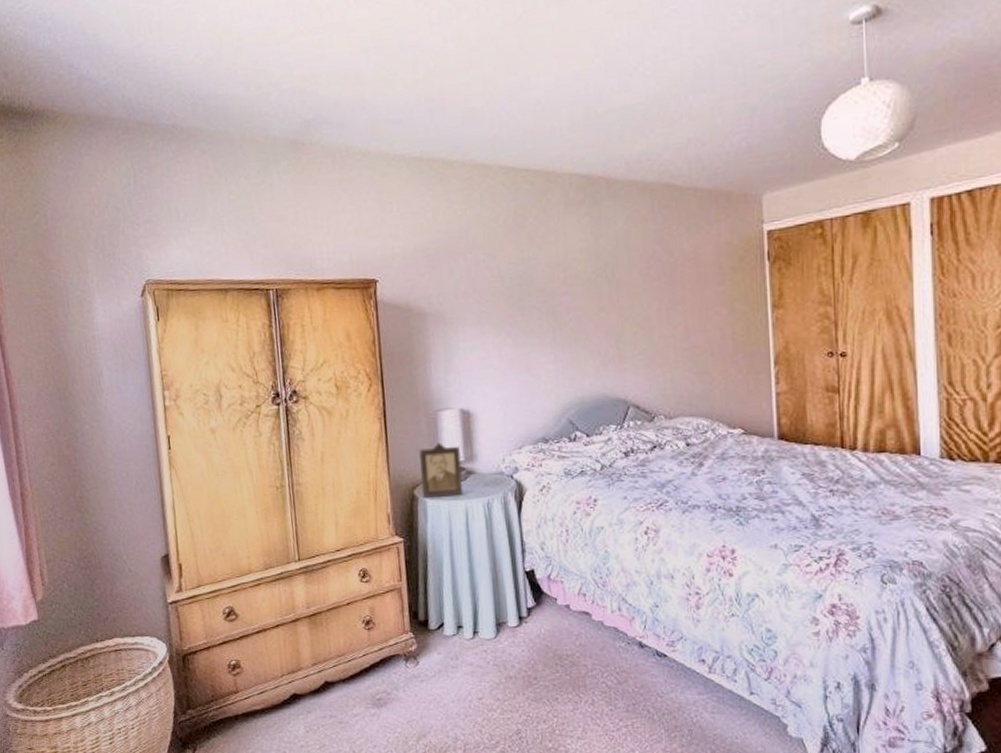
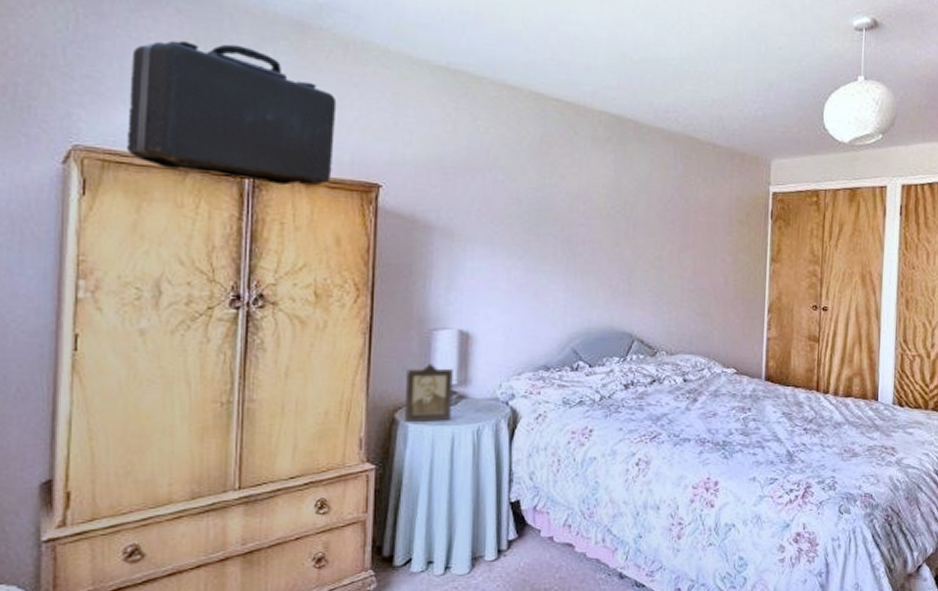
suitcase: none [175,172,336,292] -> present [126,40,337,186]

